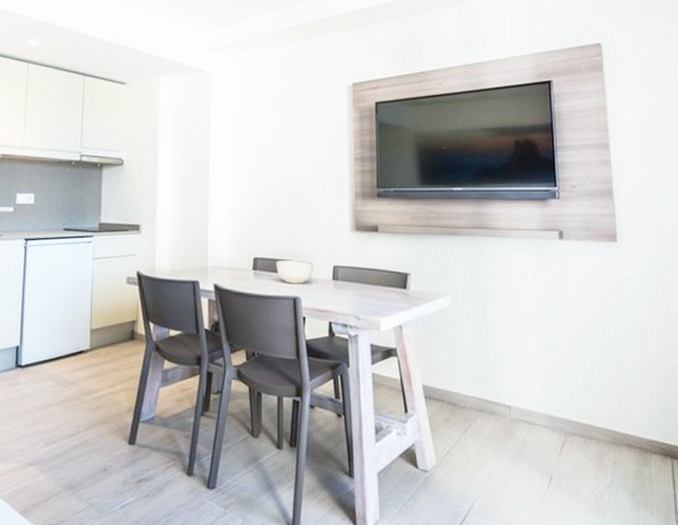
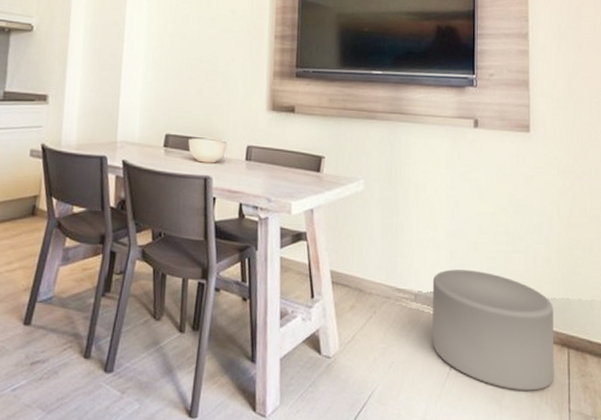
pouf: none [526,381,659,502] -> present [432,269,555,391]

